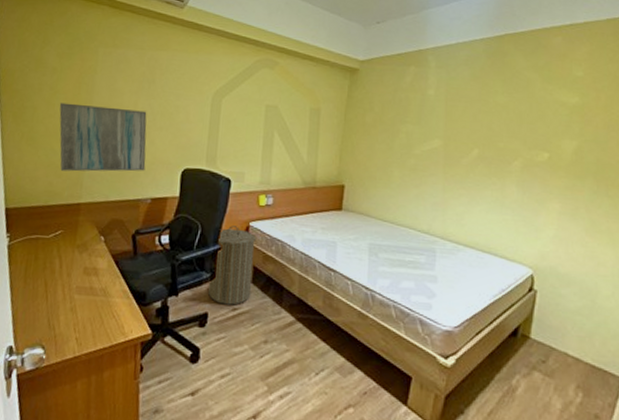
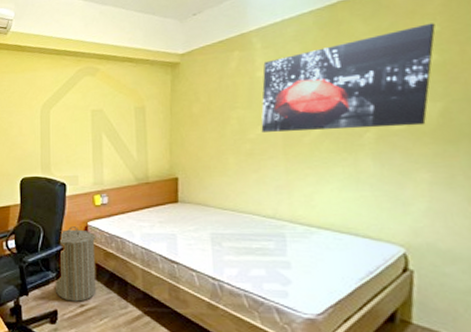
wall art: none [426,68,580,160] -> present [261,23,435,132]

